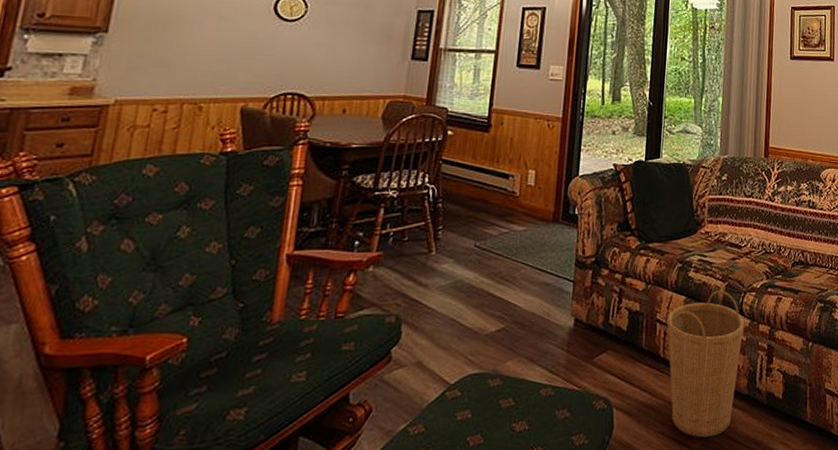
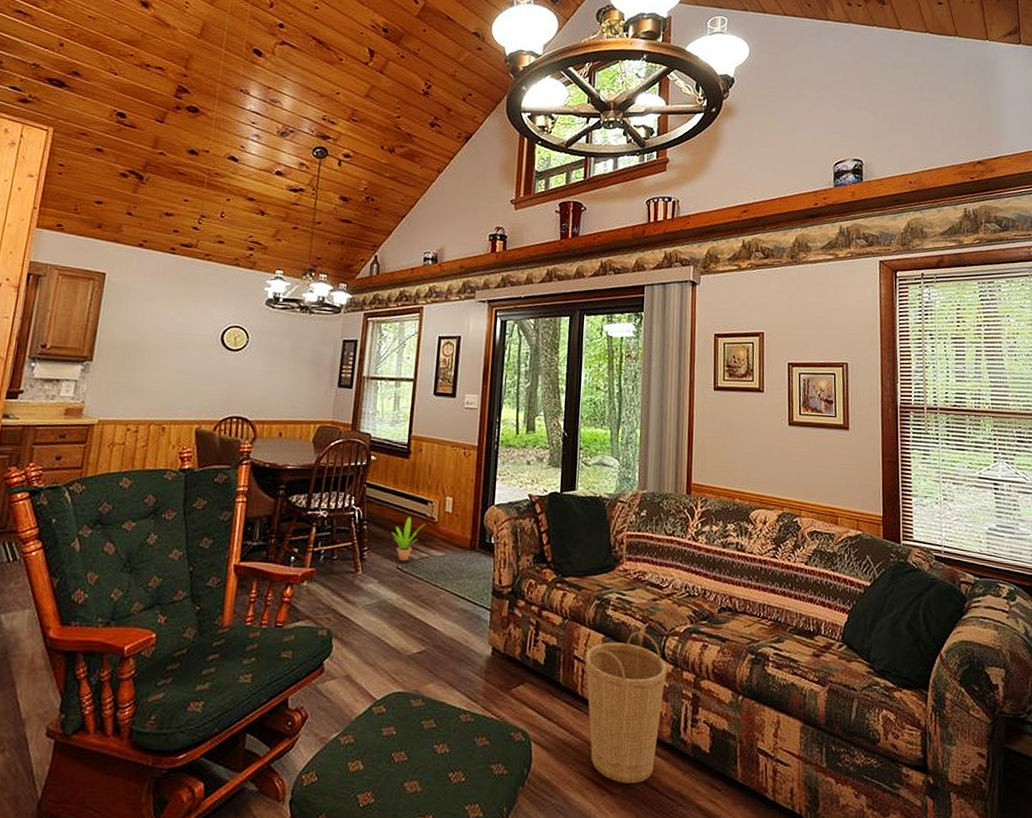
potted plant: none [469,192,506,238] -> present [392,517,426,561]

